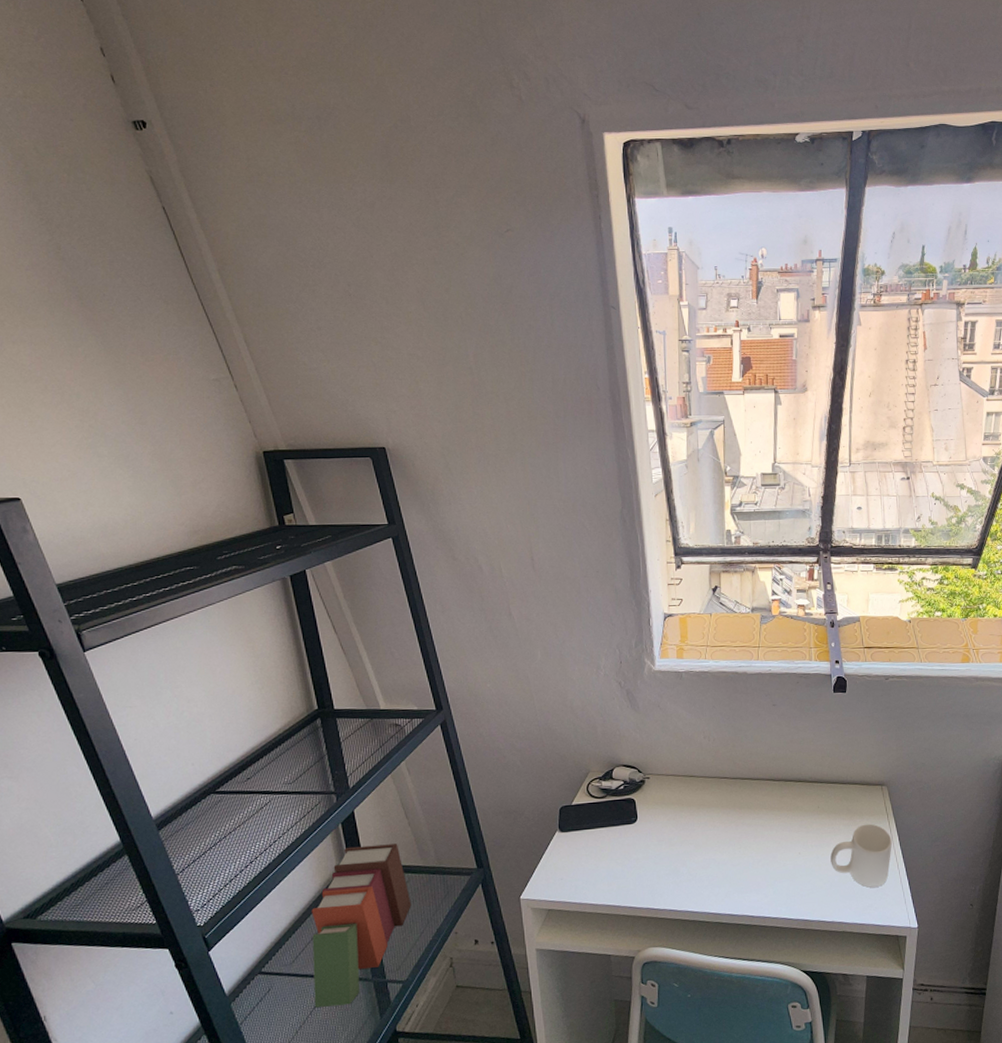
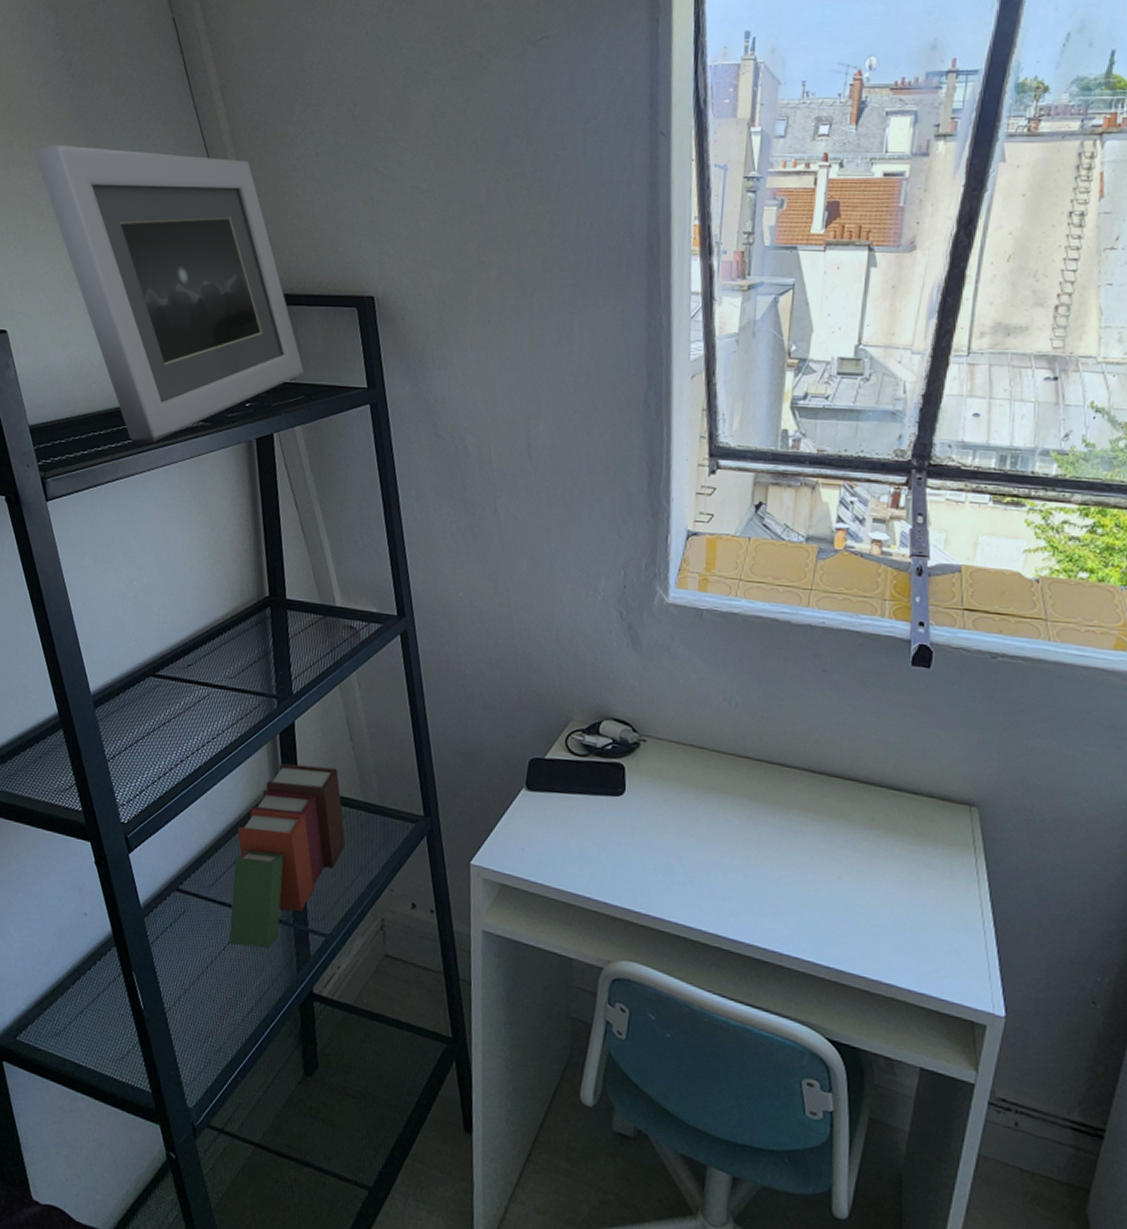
picture frame: none [28,323,328,592] -> present [33,145,304,445]
mug: present [830,824,892,888] -> none [883,855,978,948]

